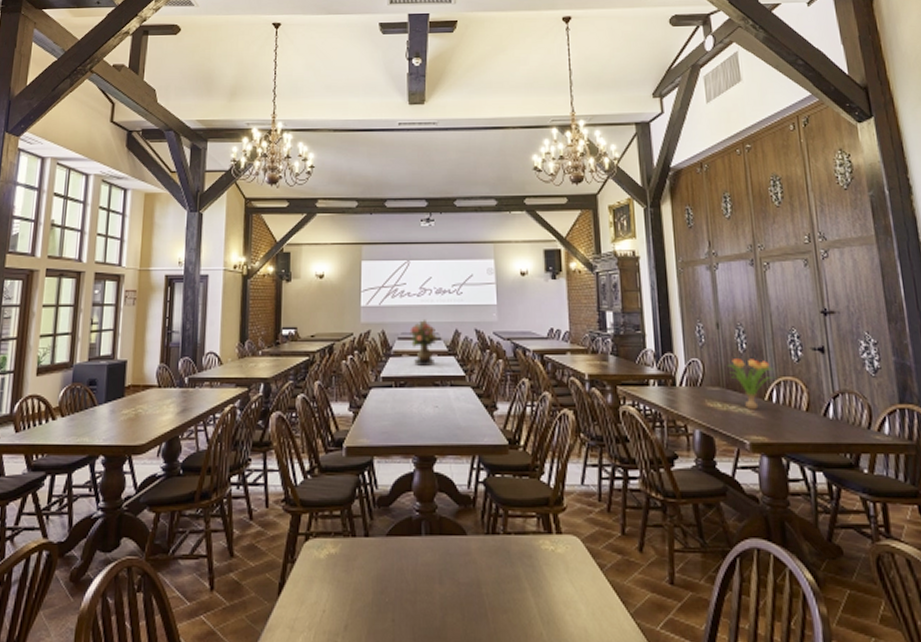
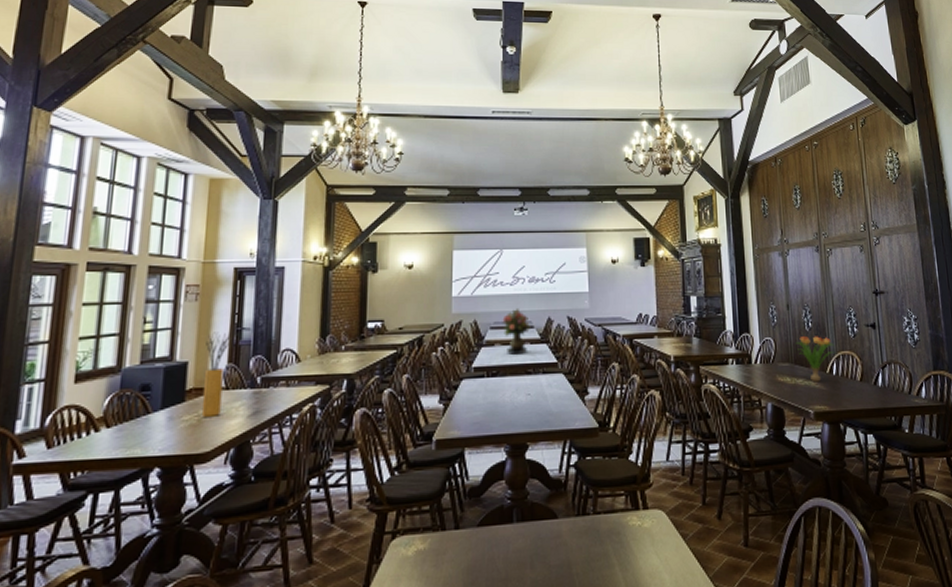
vase: none [138,331,166,413] -> present [201,328,235,418]

